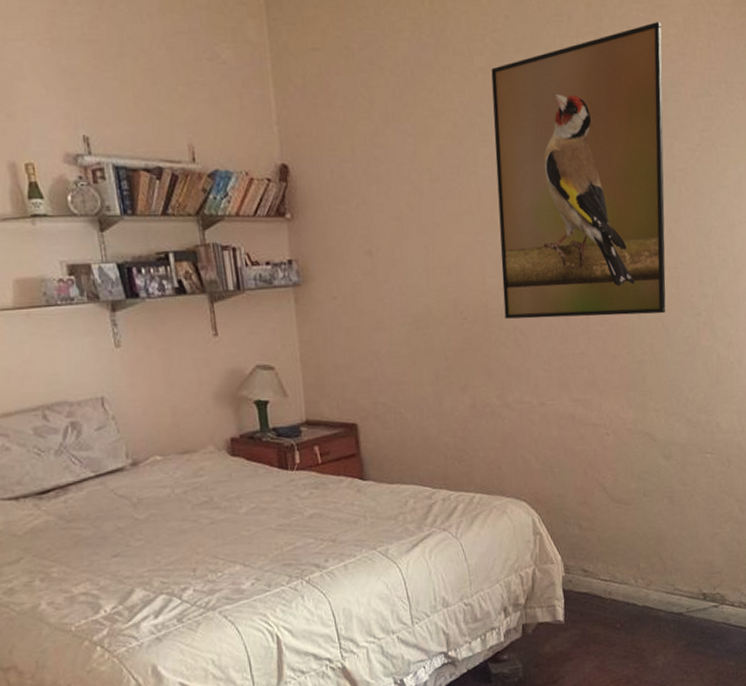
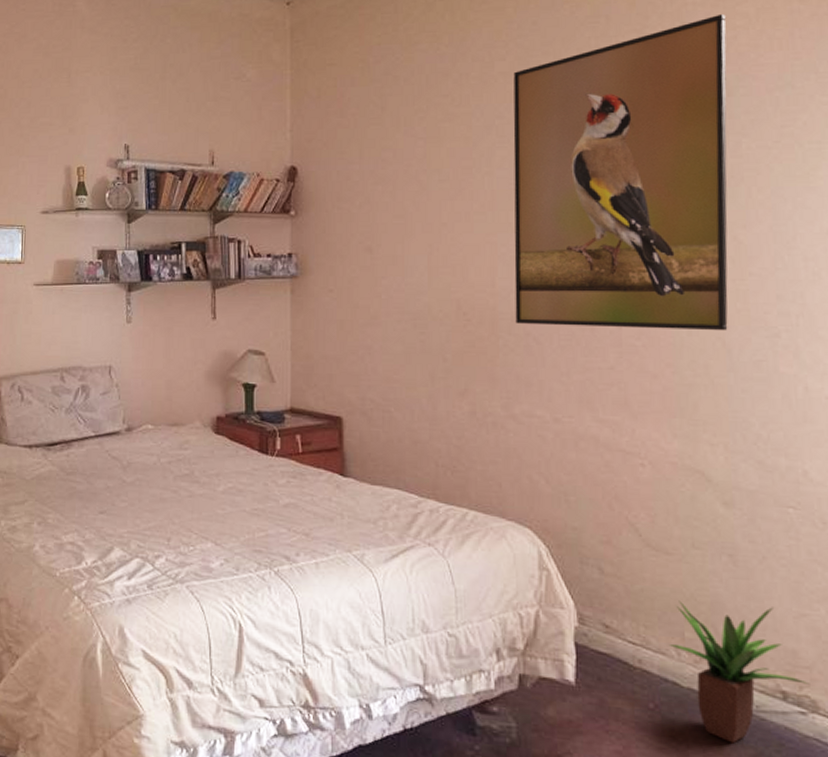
potted plant: none [629,532,720,640] -> present [669,600,810,744]

